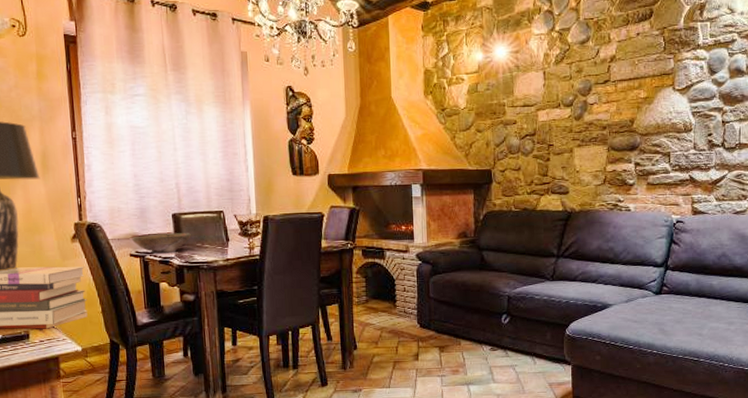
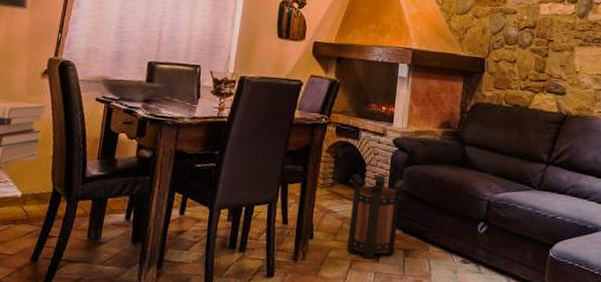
decorative basket: none [381,287,436,359] -> present [347,174,409,259]

